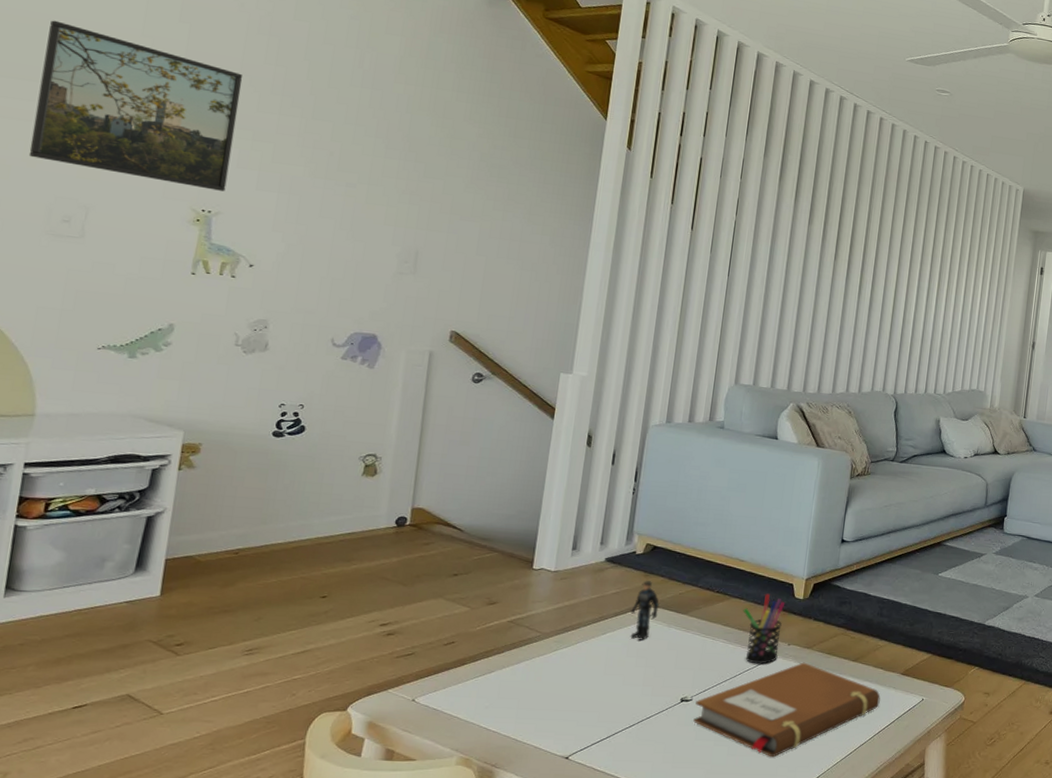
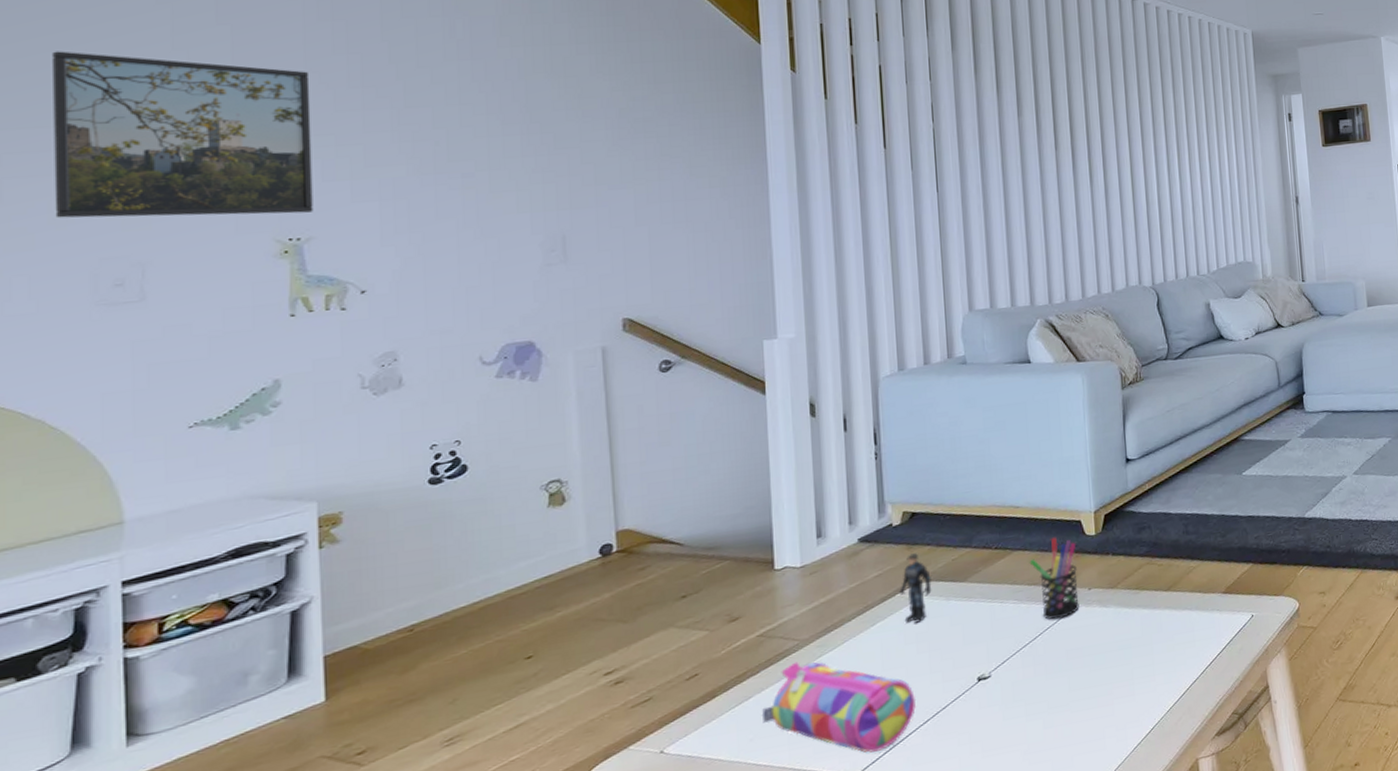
pencil case: none [498,650,627,741] -> present [761,661,917,753]
notebook: present [693,662,881,758] -> none [995,604,1205,720]

